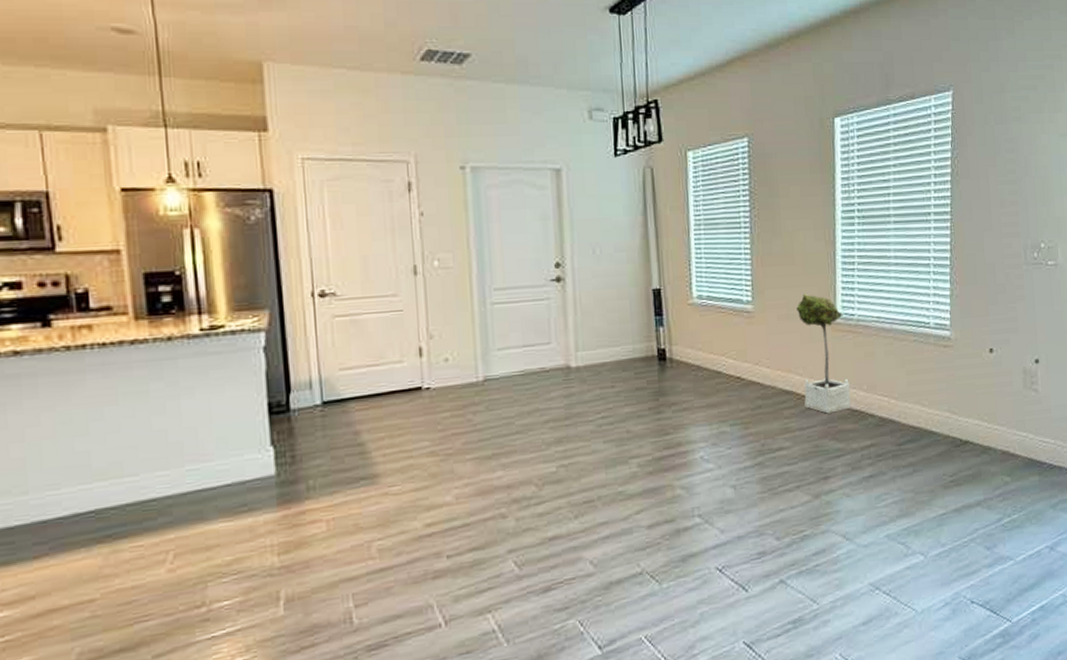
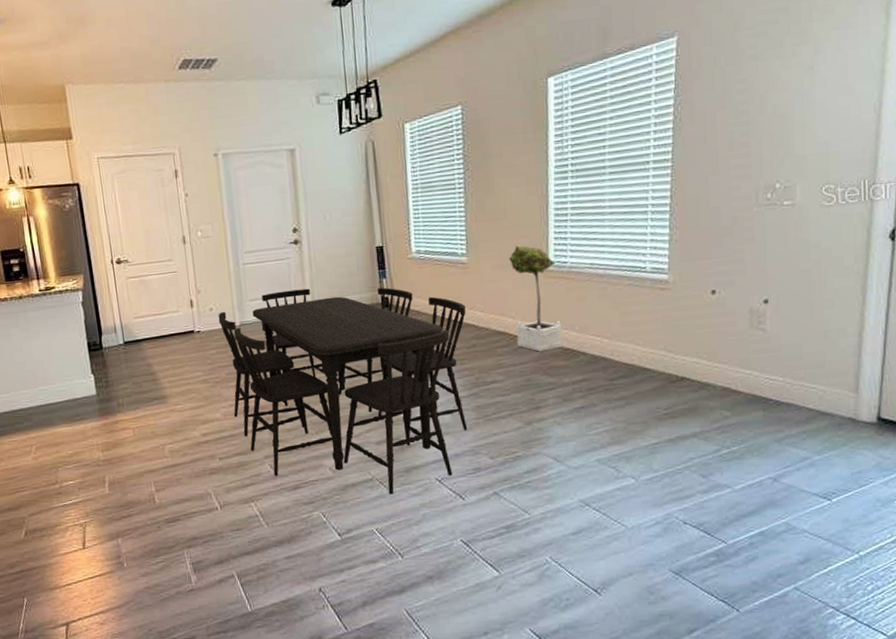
dining table: none [455,336,752,591] -> present [218,287,468,495]

